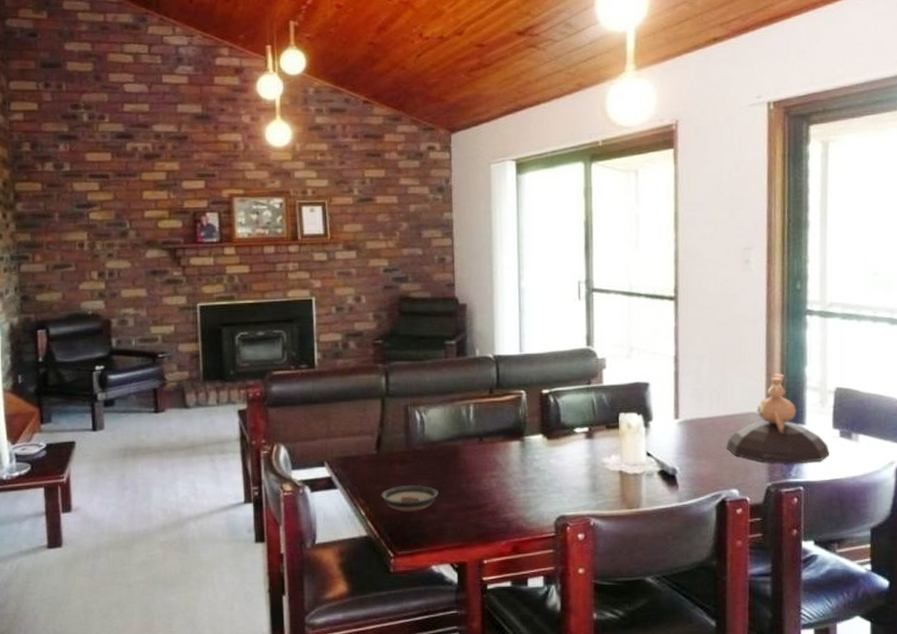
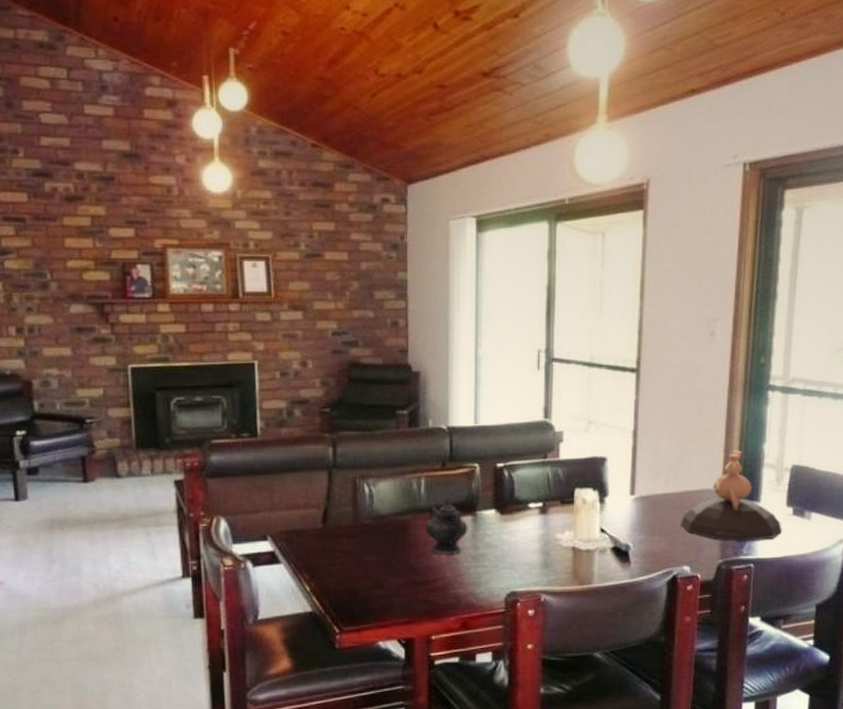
saucer: present [381,485,438,511] -> none [327,560,387,587]
teapot: none [475,421,516,480] -> present [425,495,468,555]

